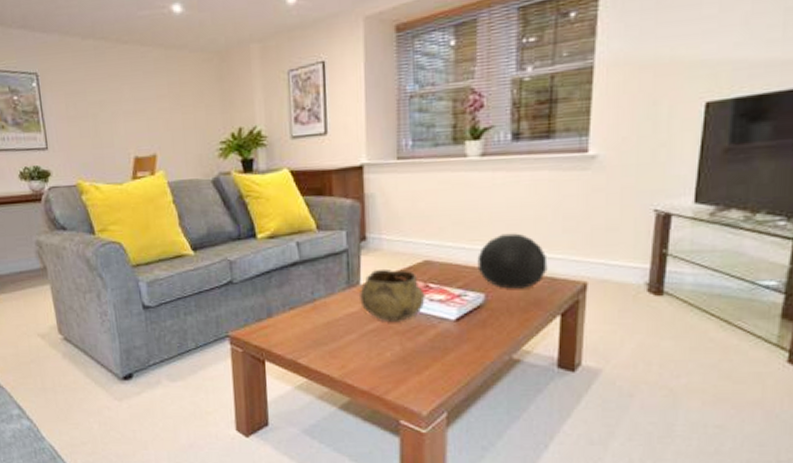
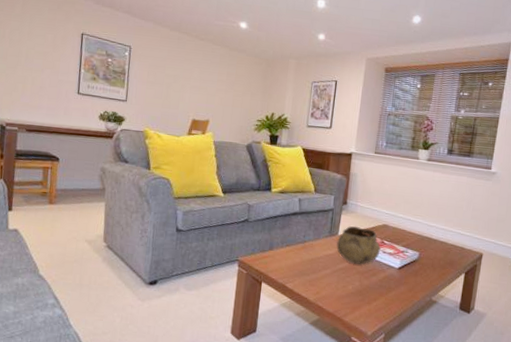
decorative ball: present [477,233,548,289] -> none [417,213,461,253]

